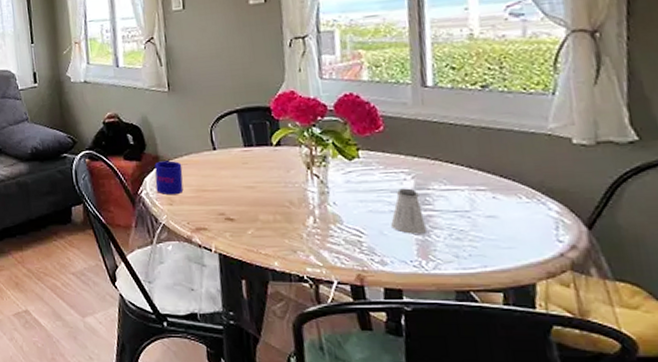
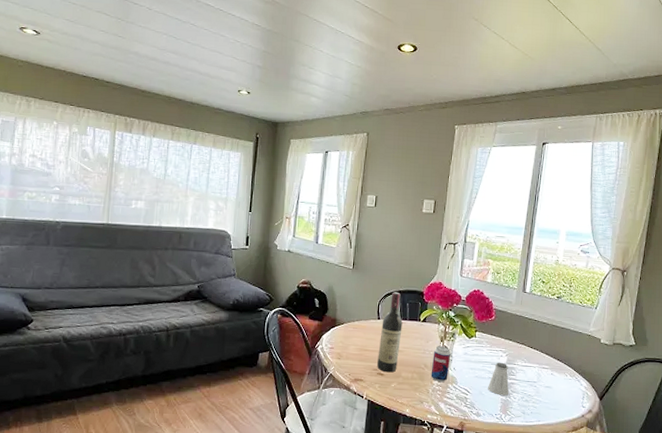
mug: present [154,160,184,195] -> none [330,323,353,352]
wine bottle: none [219,112,251,217] -> present [377,292,403,373]
beverage can: none [299,175,328,223] -> present [431,346,451,382]

